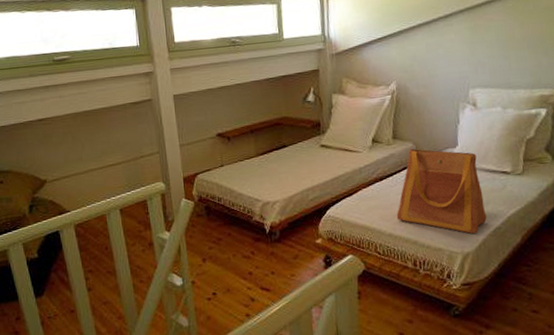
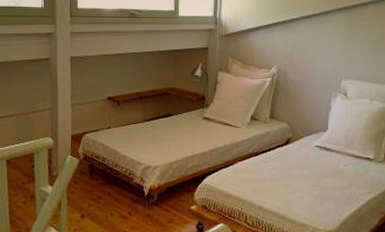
tote bag: present [396,149,487,235] -> none [267,129,349,214]

